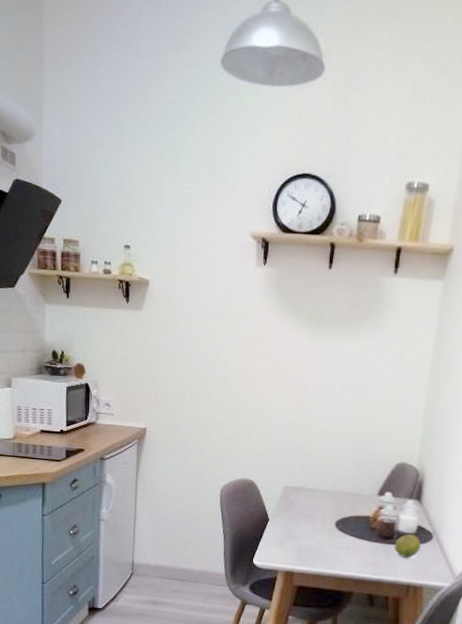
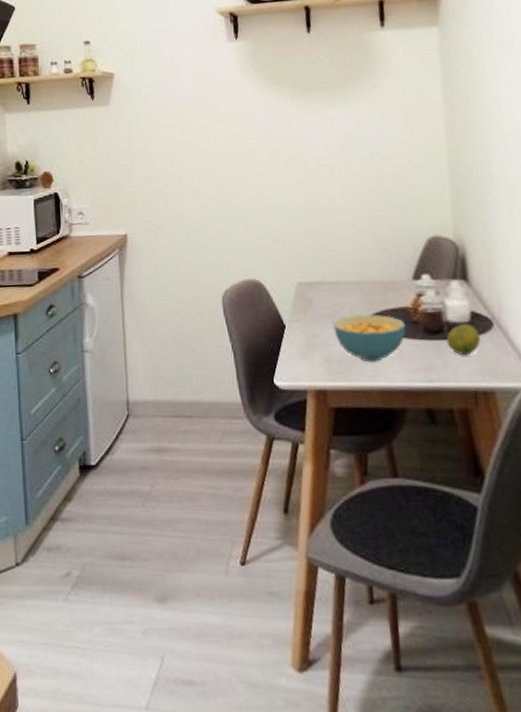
cereal bowl: none [307,517,365,555] -> present [333,314,406,362]

